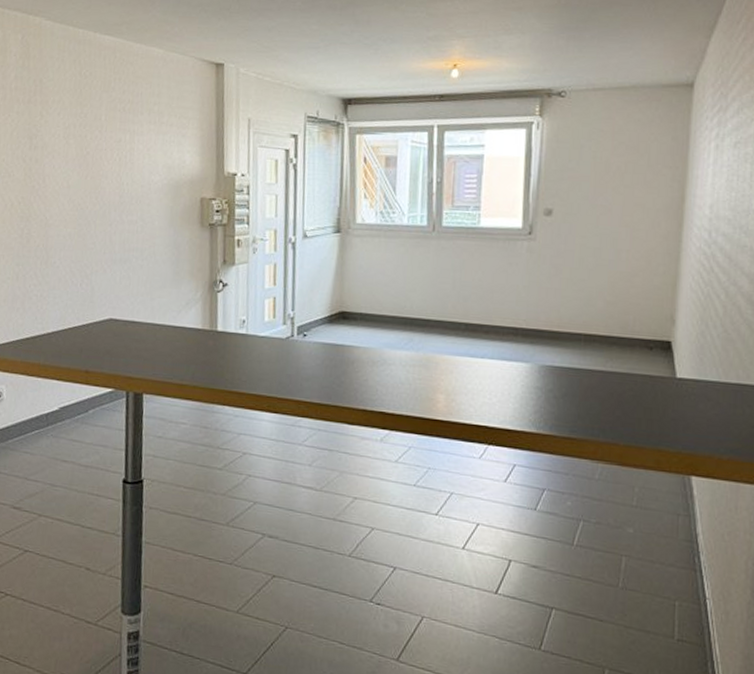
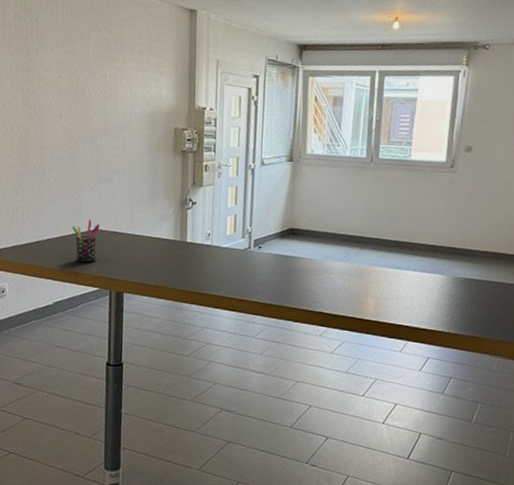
pen holder: none [81,308,115,359] -> present [72,220,100,263]

